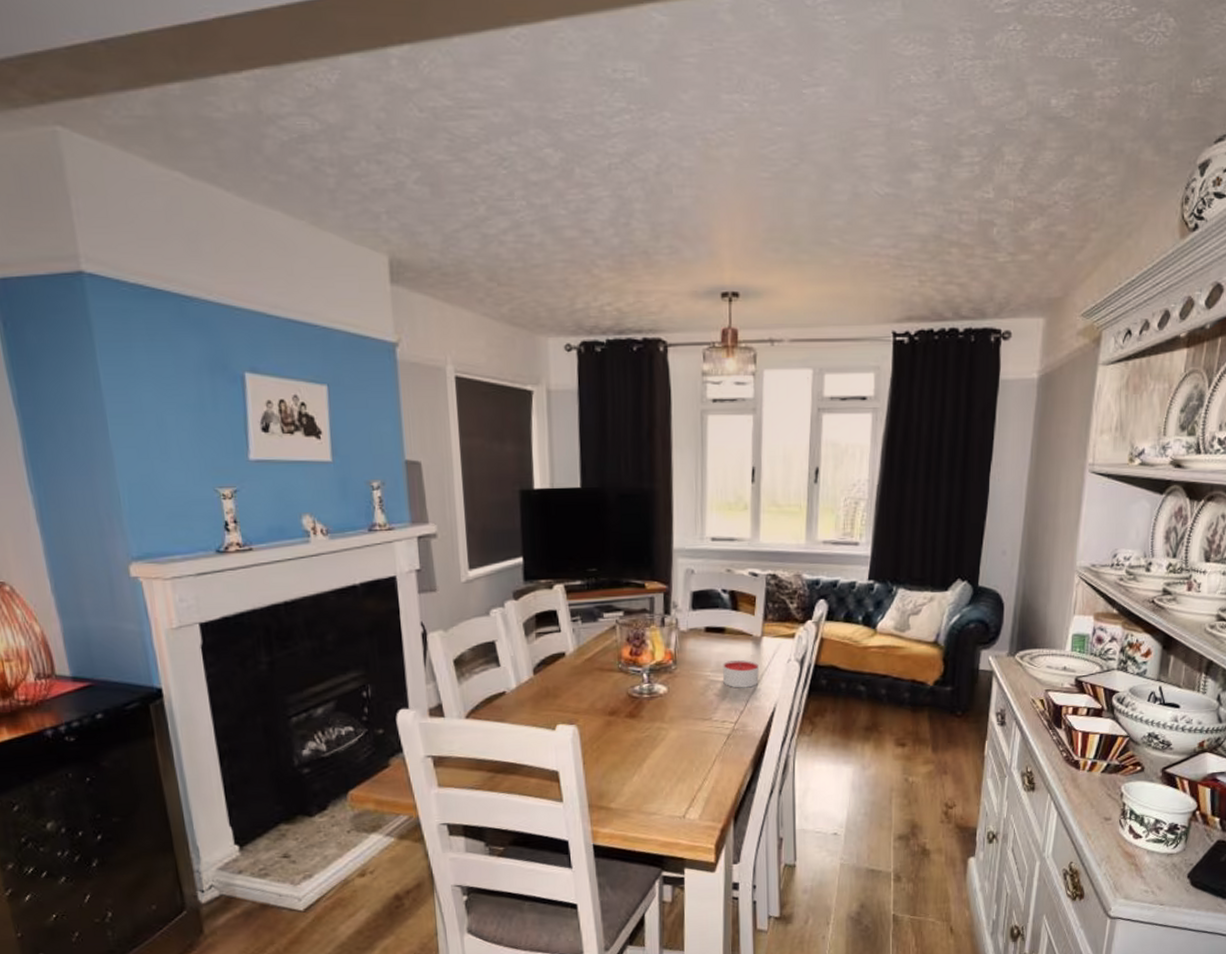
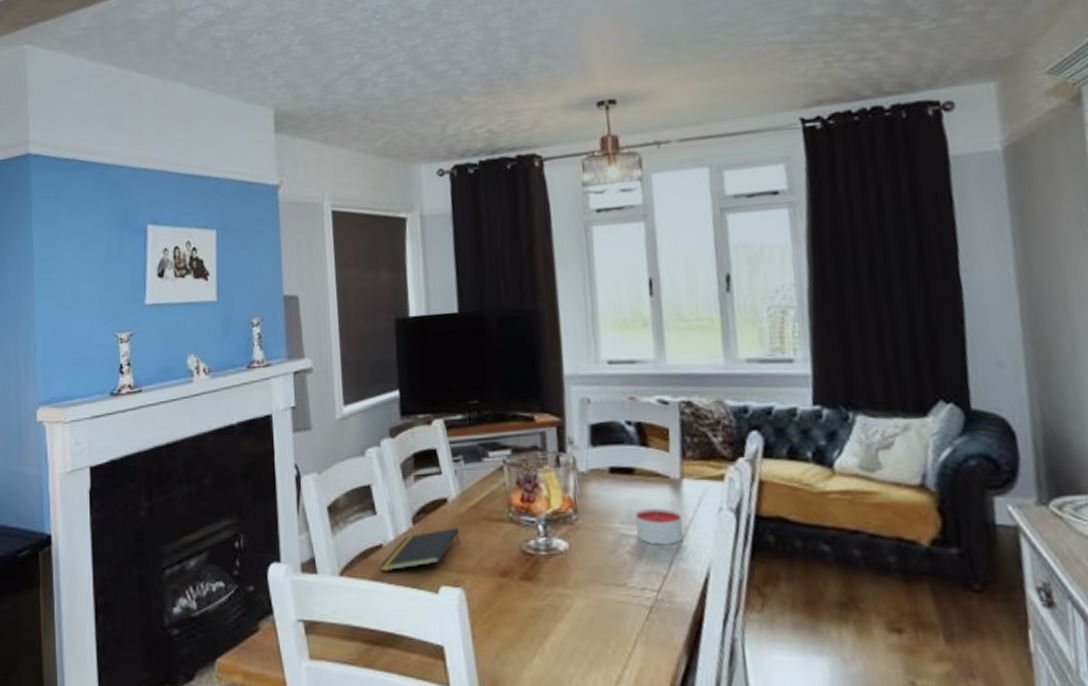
notepad: none [504,676,576,714] -> present [380,527,460,572]

